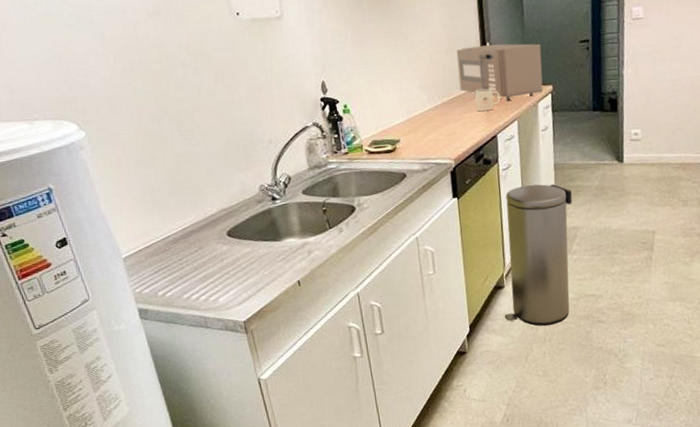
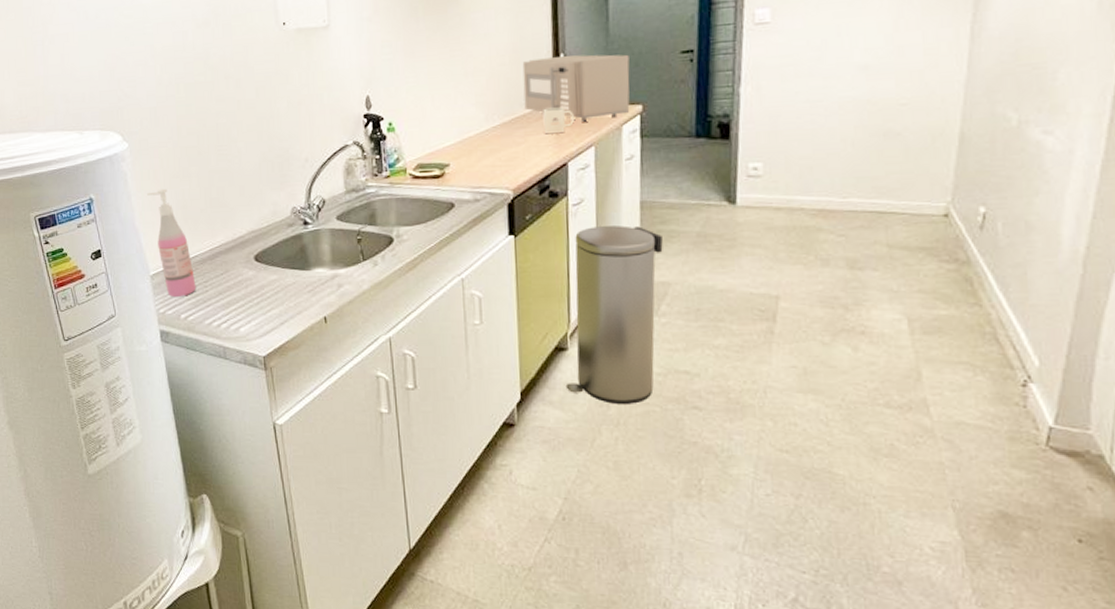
soap dispenser: none [111,174,172,277] -> present [147,188,196,298]

